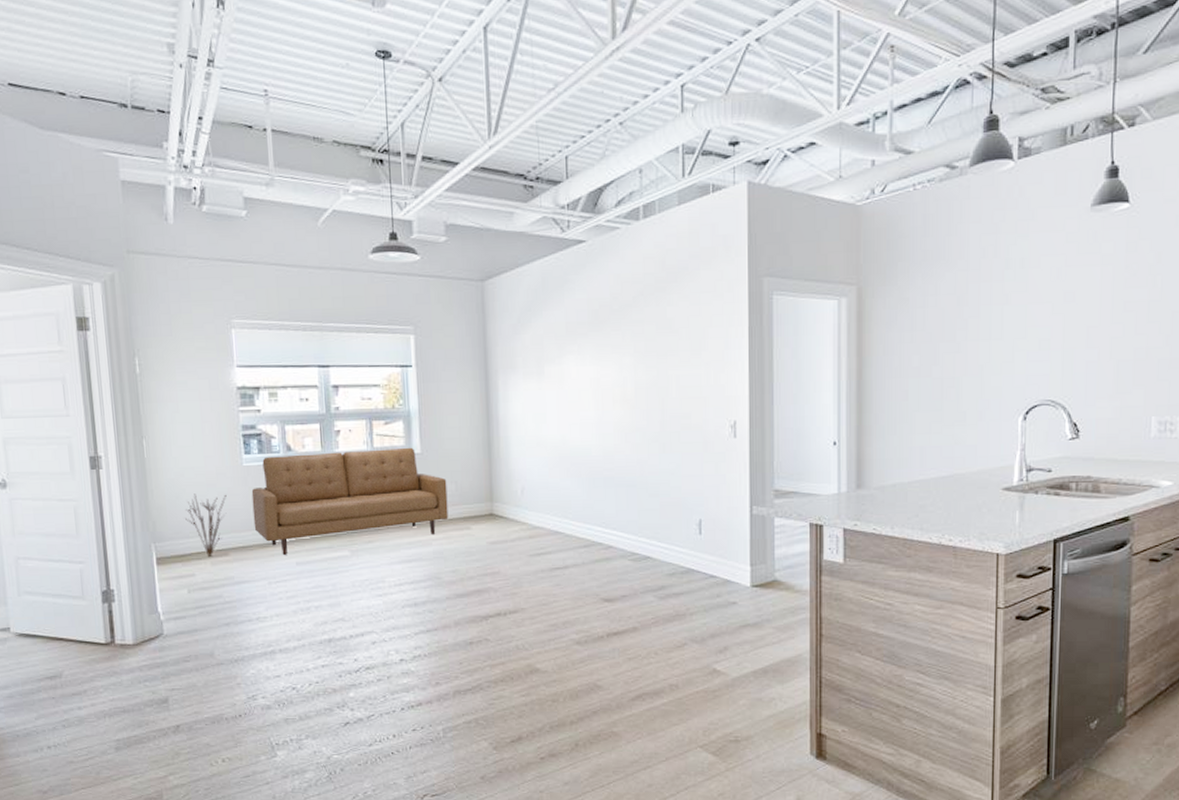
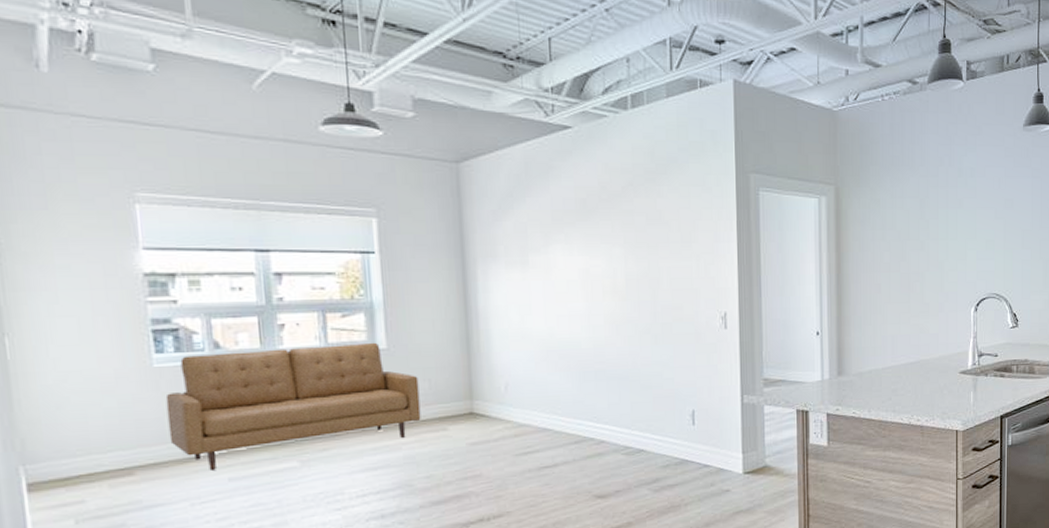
decorative plant: present [185,493,227,556] -> none [70,401,131,478]

